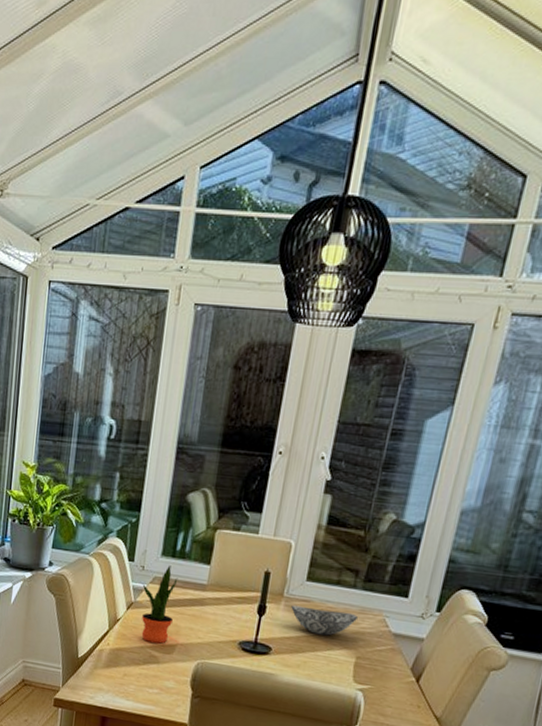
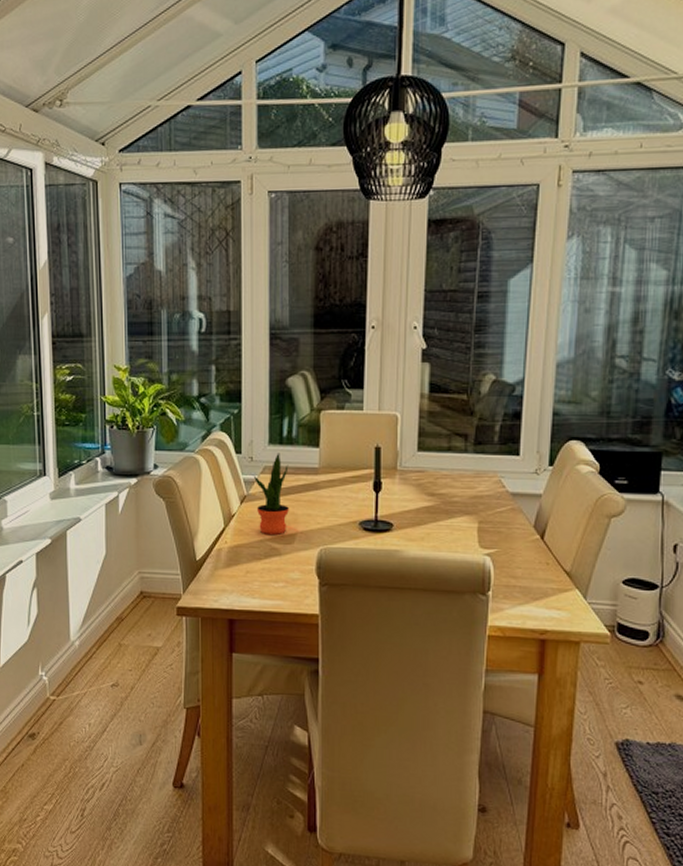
decorative bowl: present [291,605,358,636] -> none [406,477,473,504]

